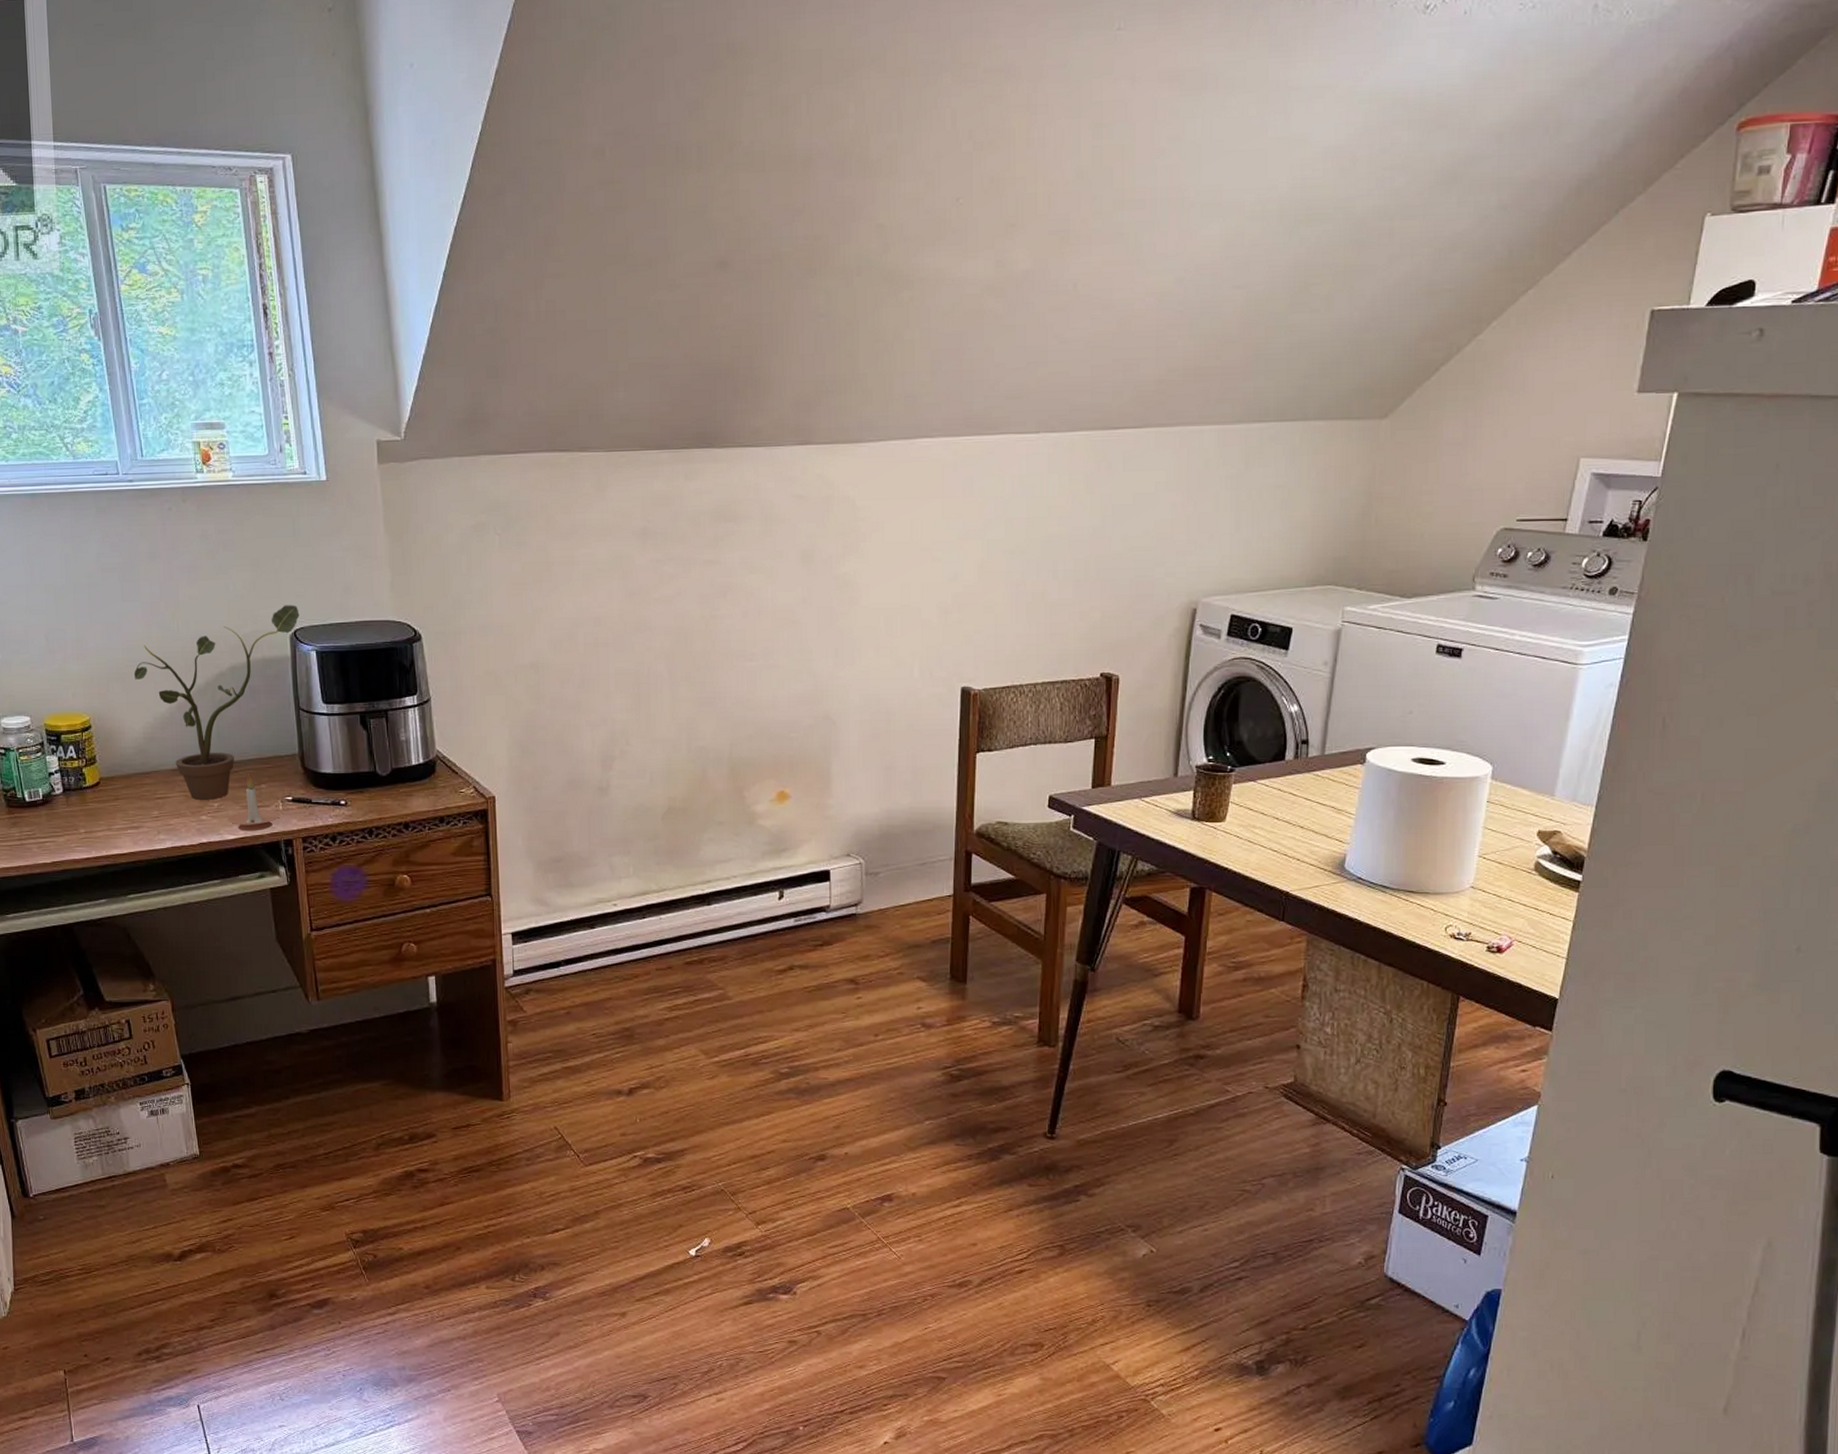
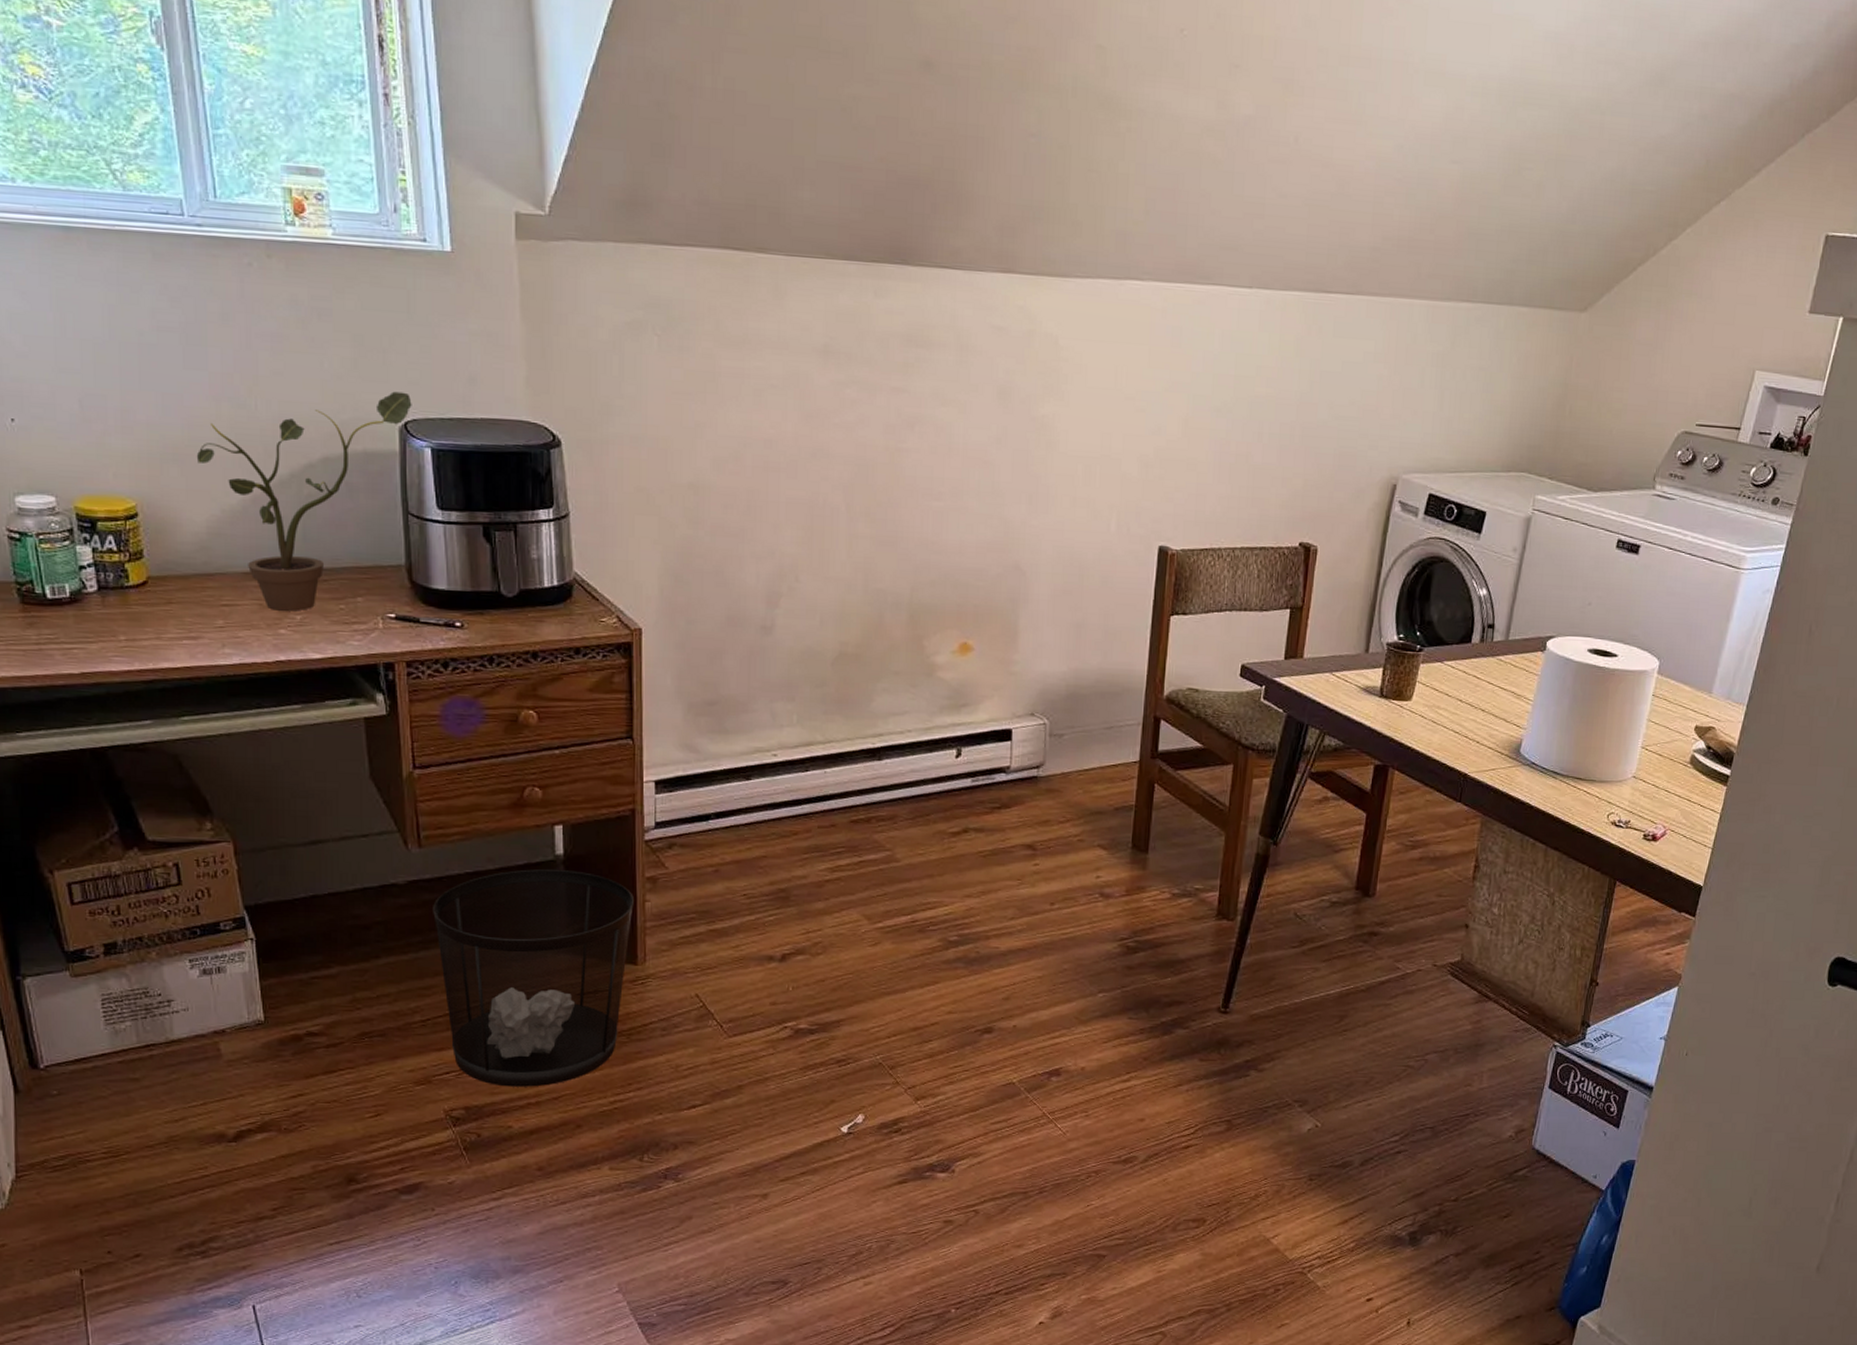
candle holder: present [227,773,281,831] -> none [312,583,380,651]
waste bin: none [331,1015,498,1213] -> present [433,868,634,1087]

